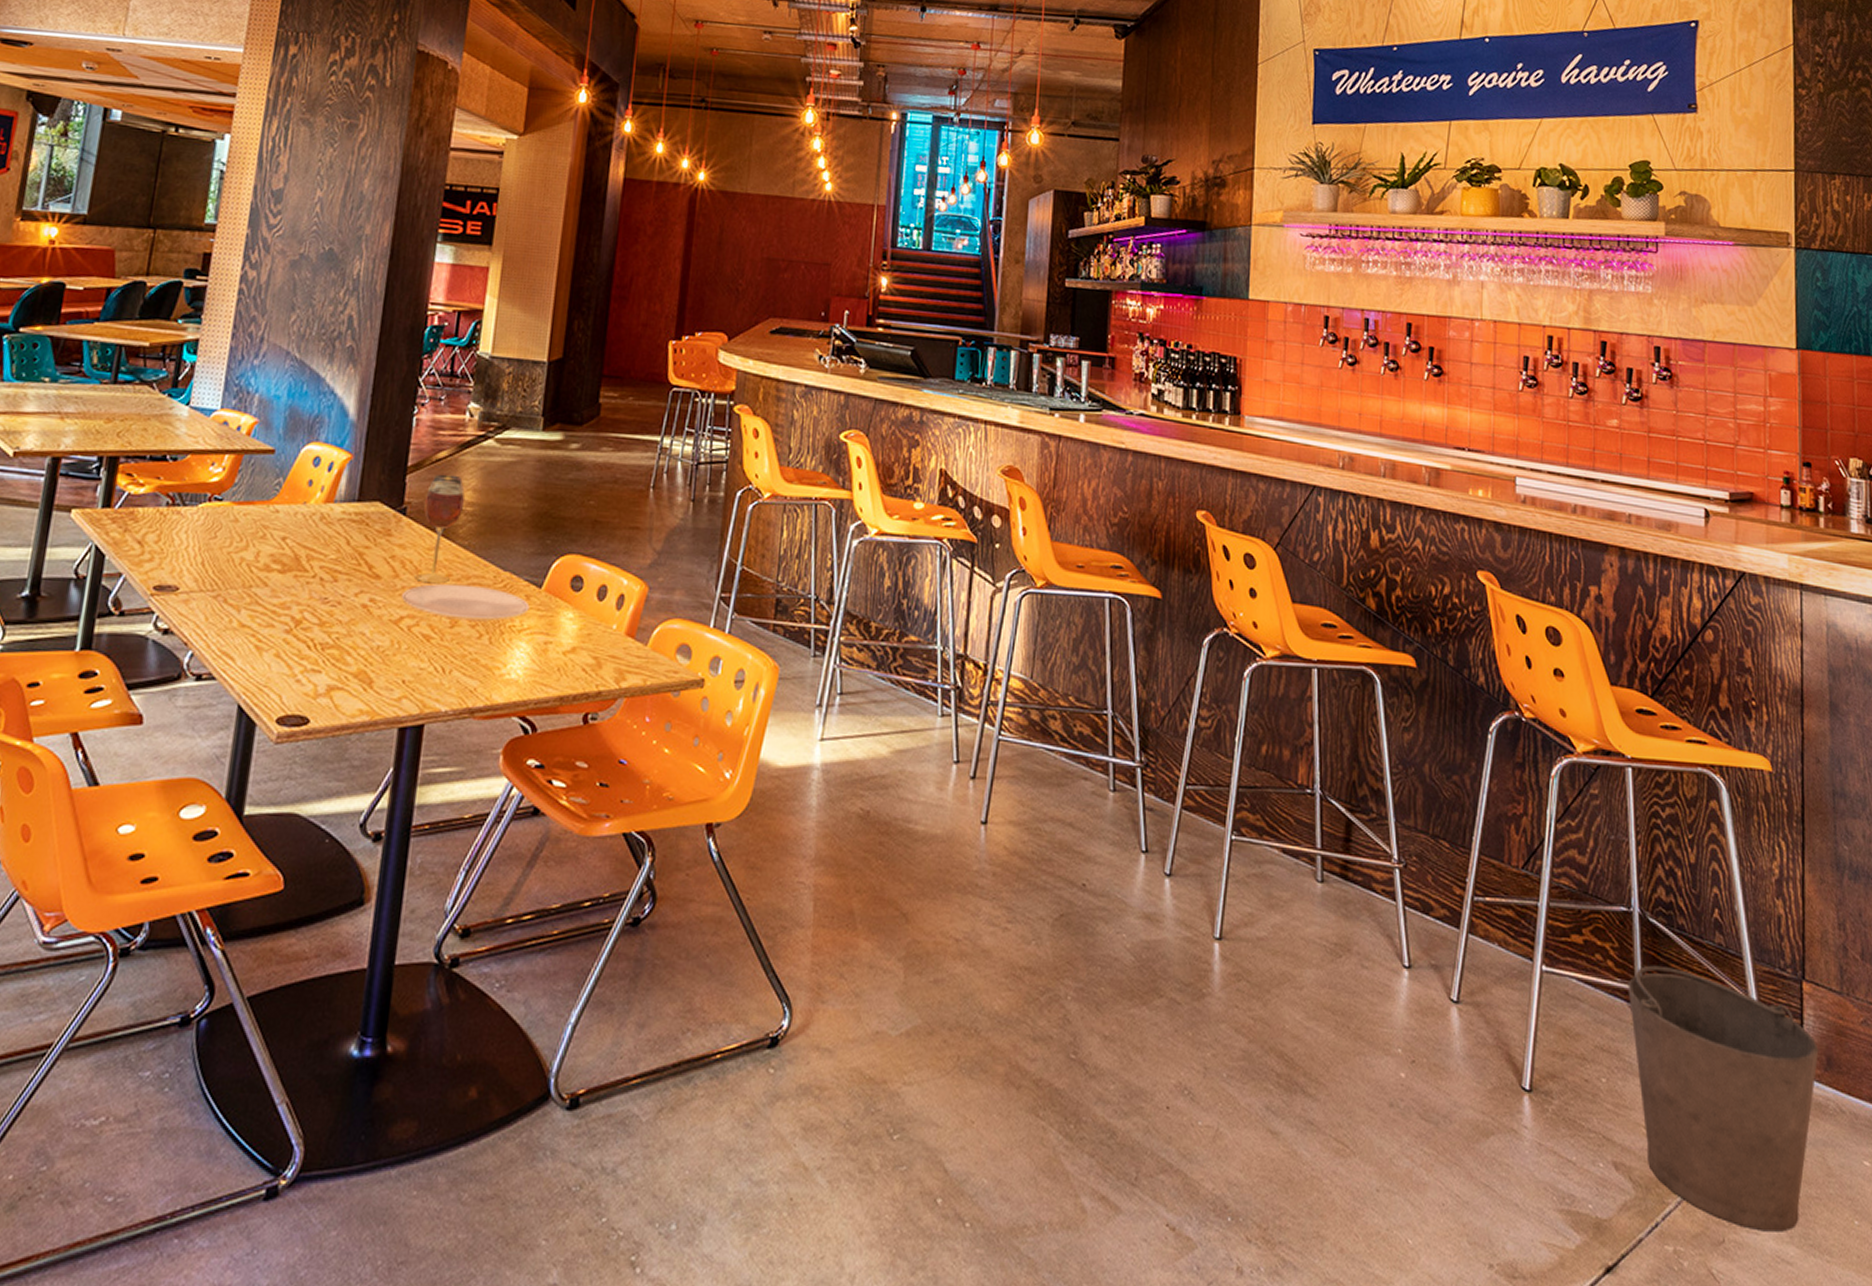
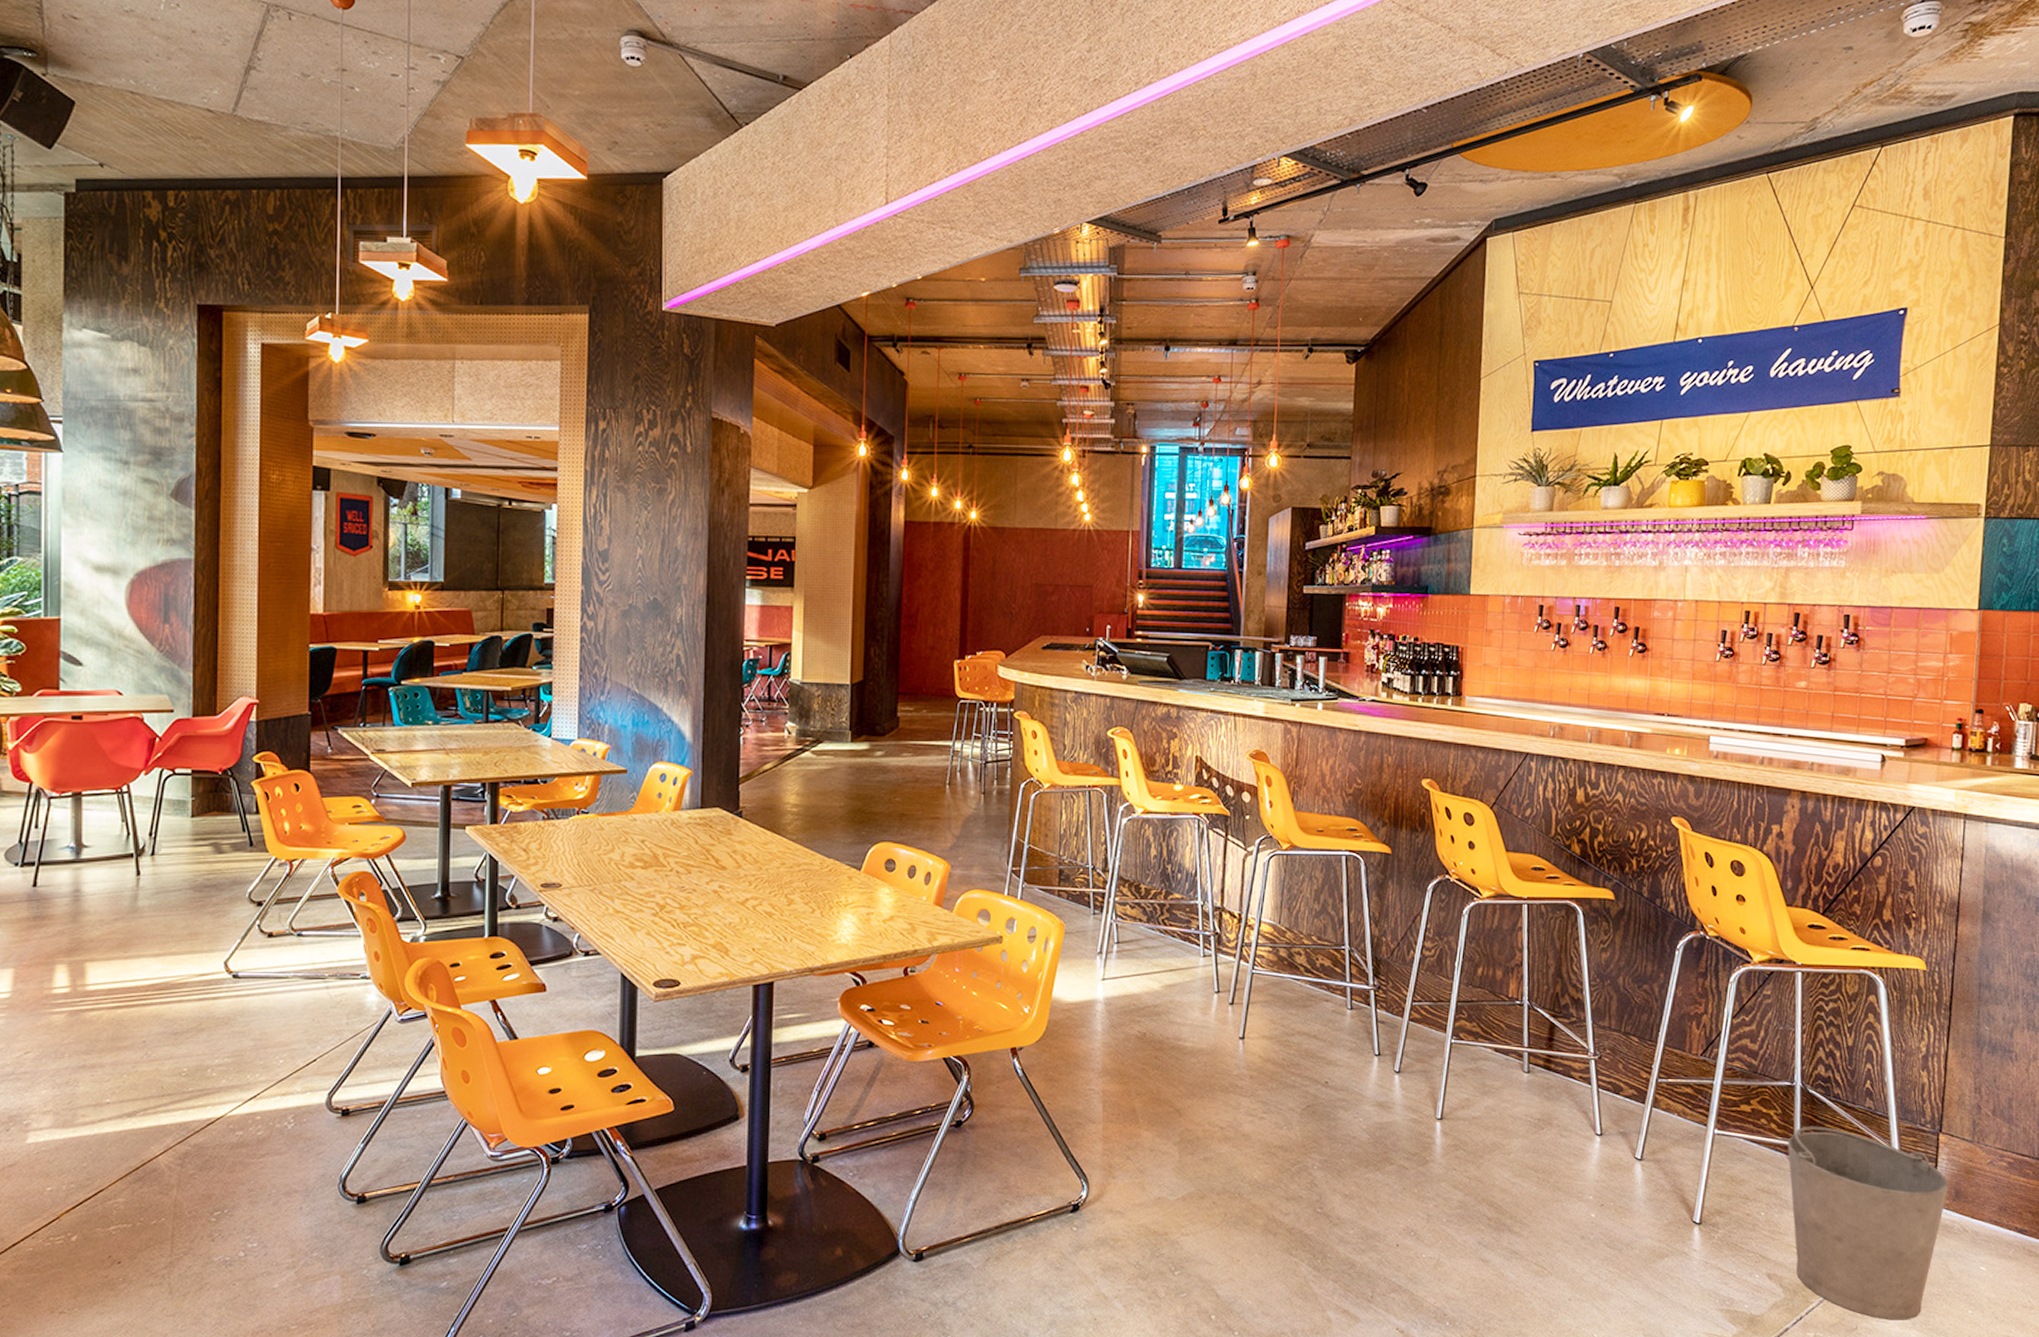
plate: present [401,583,530,622] -> none [744,870,852,899]
wineglass: present [415,473,465,584] -> none [754,782,790,872]

